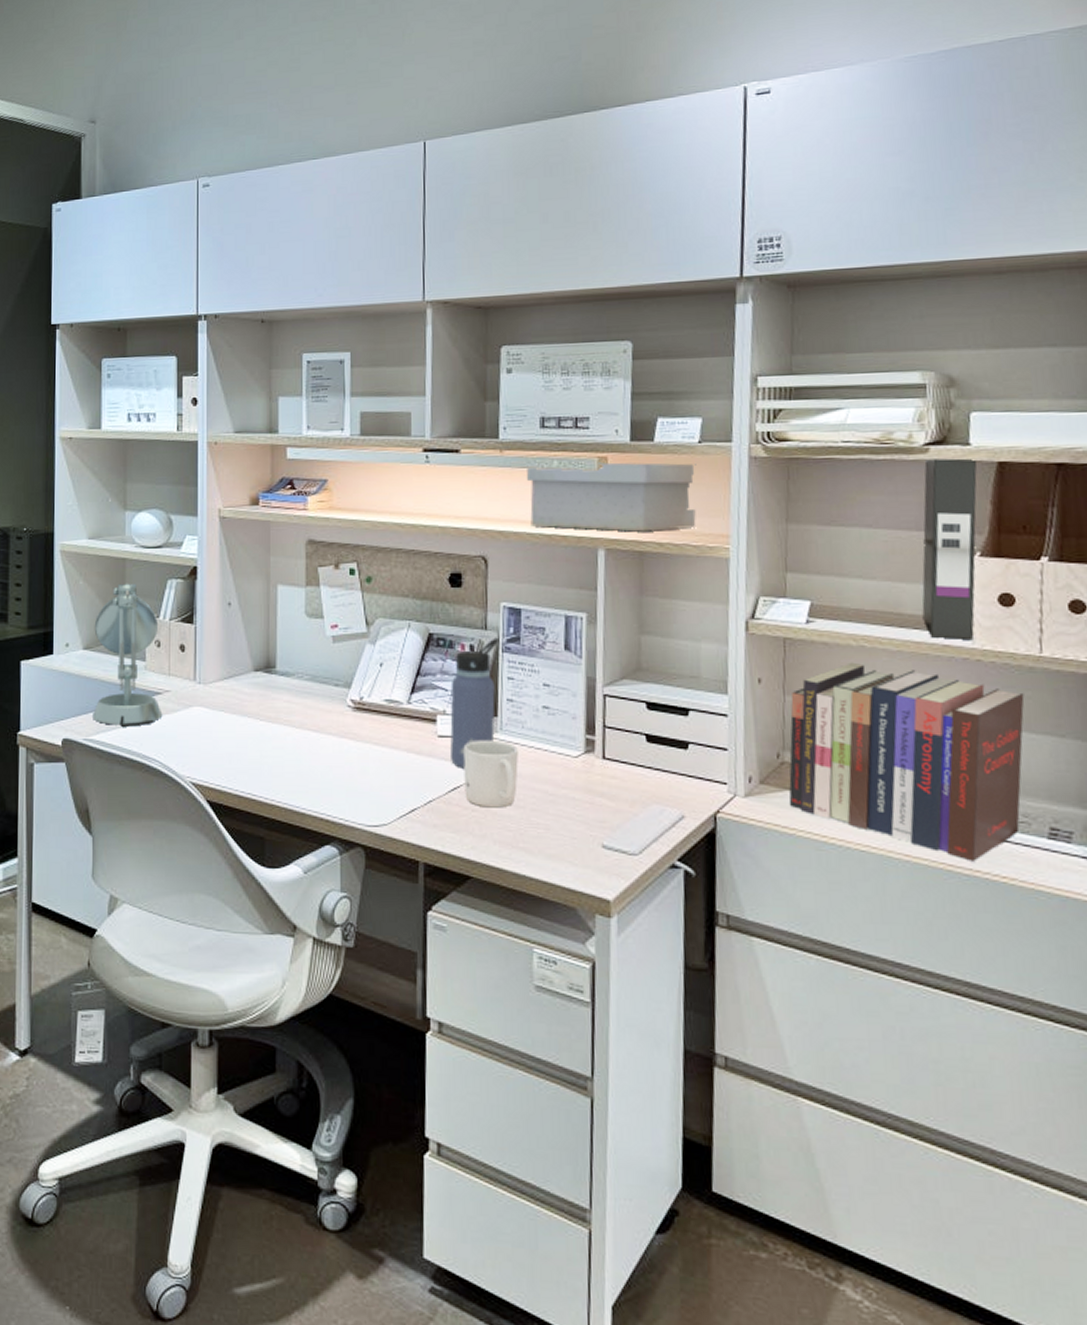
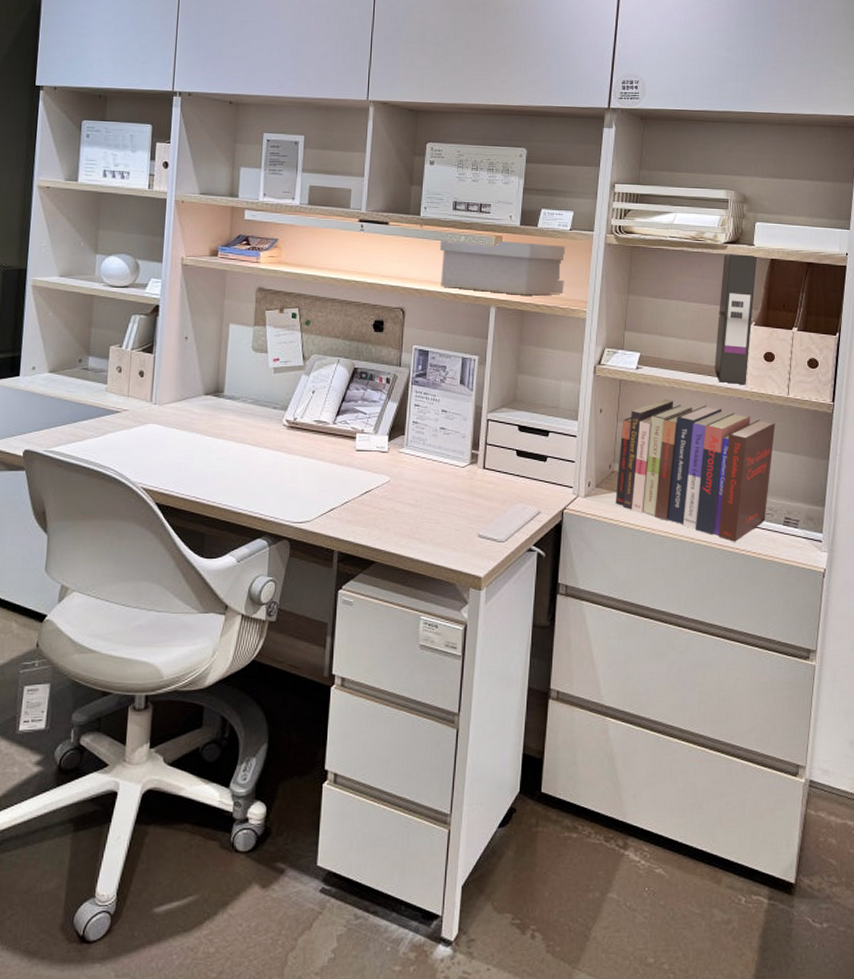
desk lamp: present [93,583,163,727] -> none [54,316,121,440]
water bottle: present [450,637,500,768] -> none [365,372,410,476]
mug: present [463,739,518,808] -> none [374,453,419,507]

